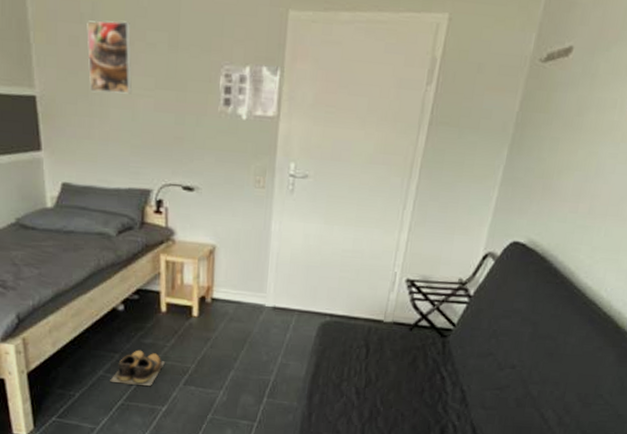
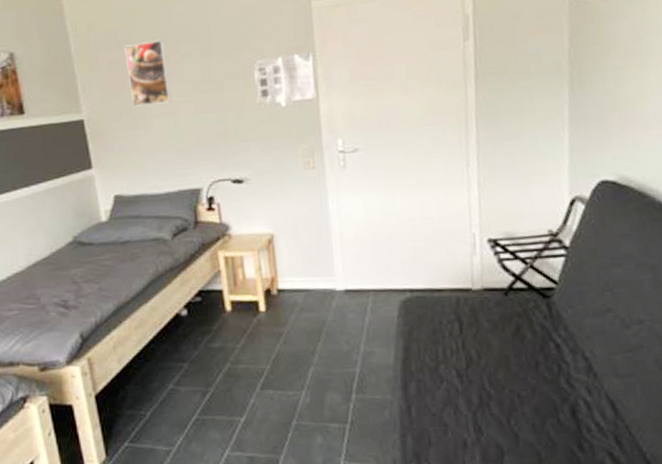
shoes: present [110,350,165,386] -> none [181,355,237,396]

